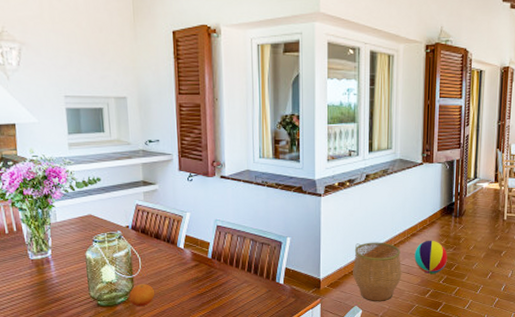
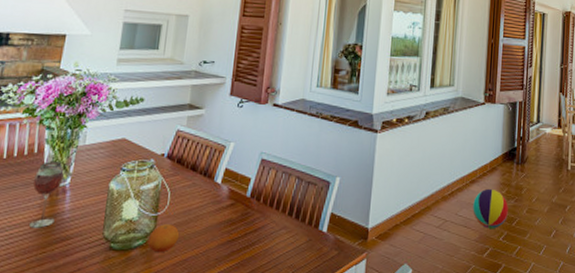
wineglass: none [19,236,46,292] -> present [29,160,64,228]
basket: present [353,242,402,301] -> none [404,187,459,259]

